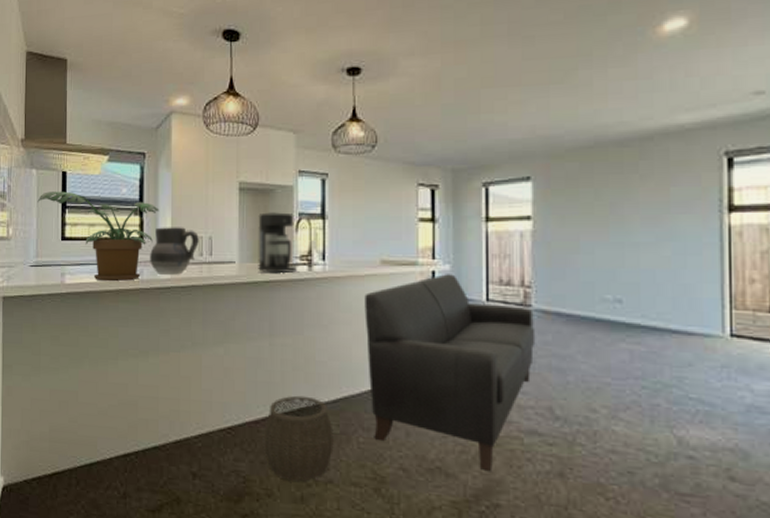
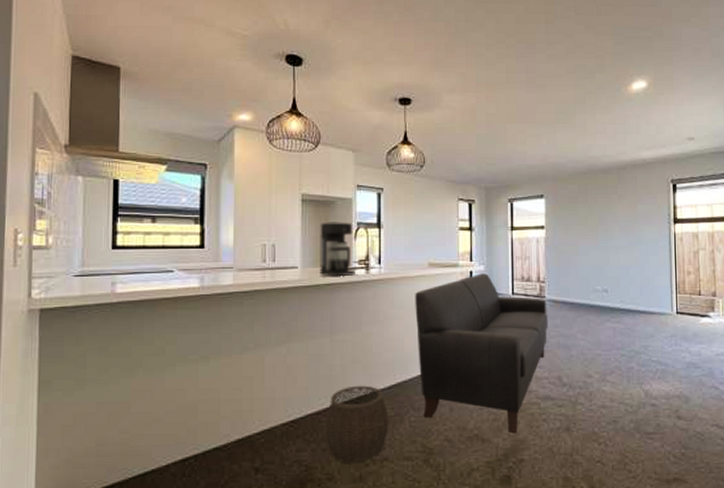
potted plant: present [37,191,160,281] -> none [84,199,222,288]
ceramic jug: present [150,227,199,276] -> none [211,235,262,282]

